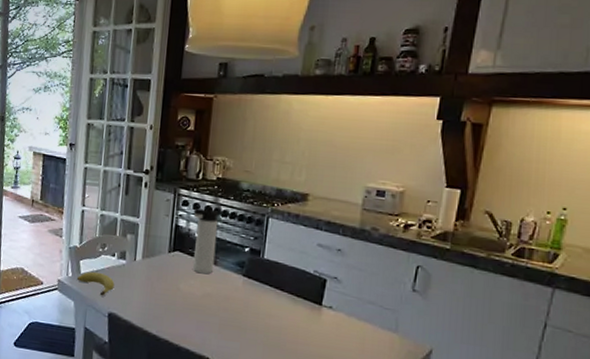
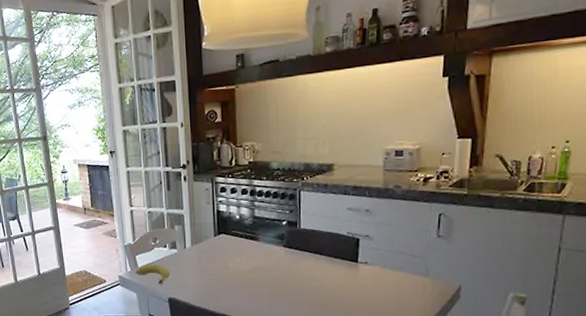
thermos bottle: present [192,207,219,275] -> none [230,190,257,251]

